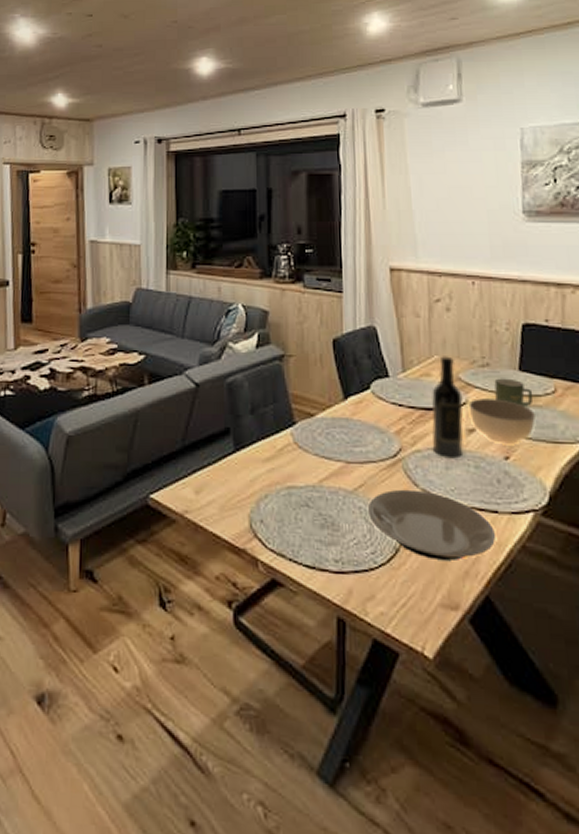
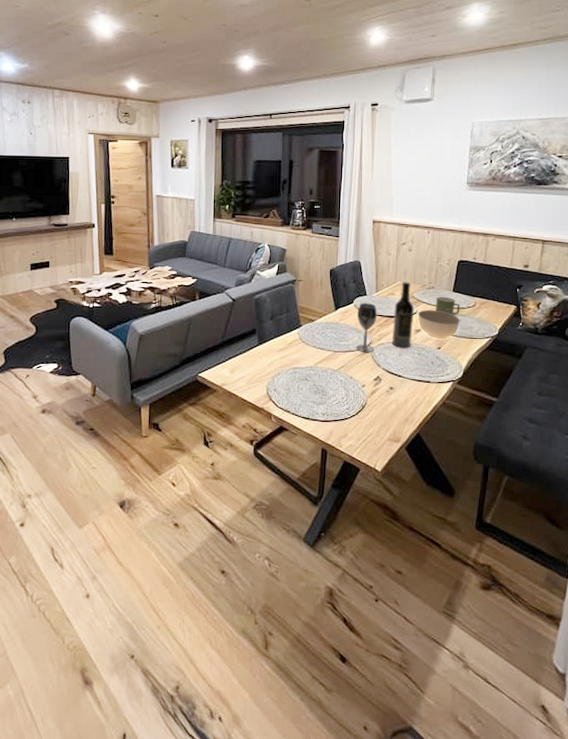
plate: present [367,489,497,560] -> none [346,368,428,412]
wine glass: none [376,388,407,465] -> present [356,303,377,353]

